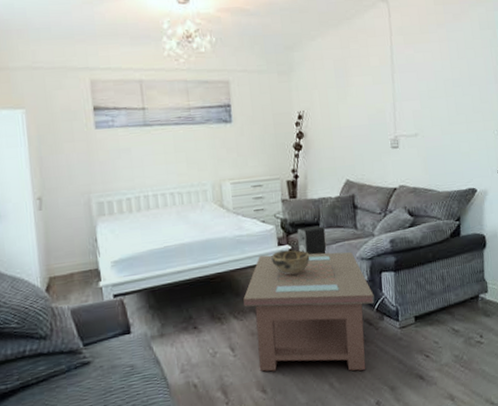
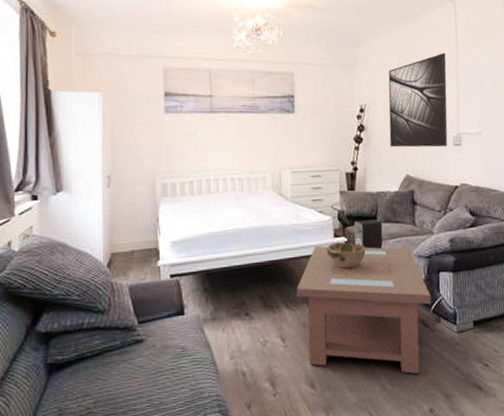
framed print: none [325,55,386,154] -> present [388,52,448,148]

